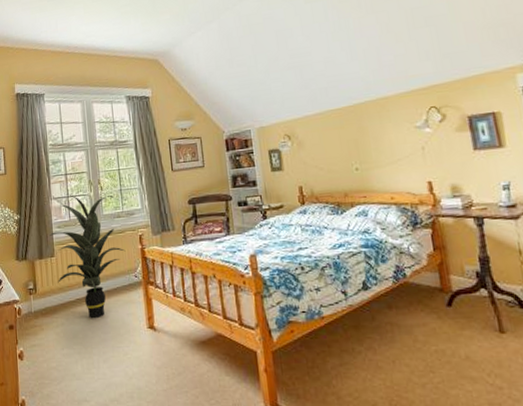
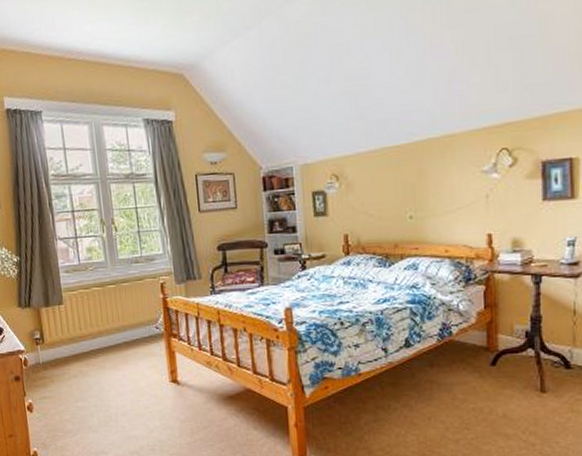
indoor plant: present [49,195,126,319] -> none [55,235,145,372]

